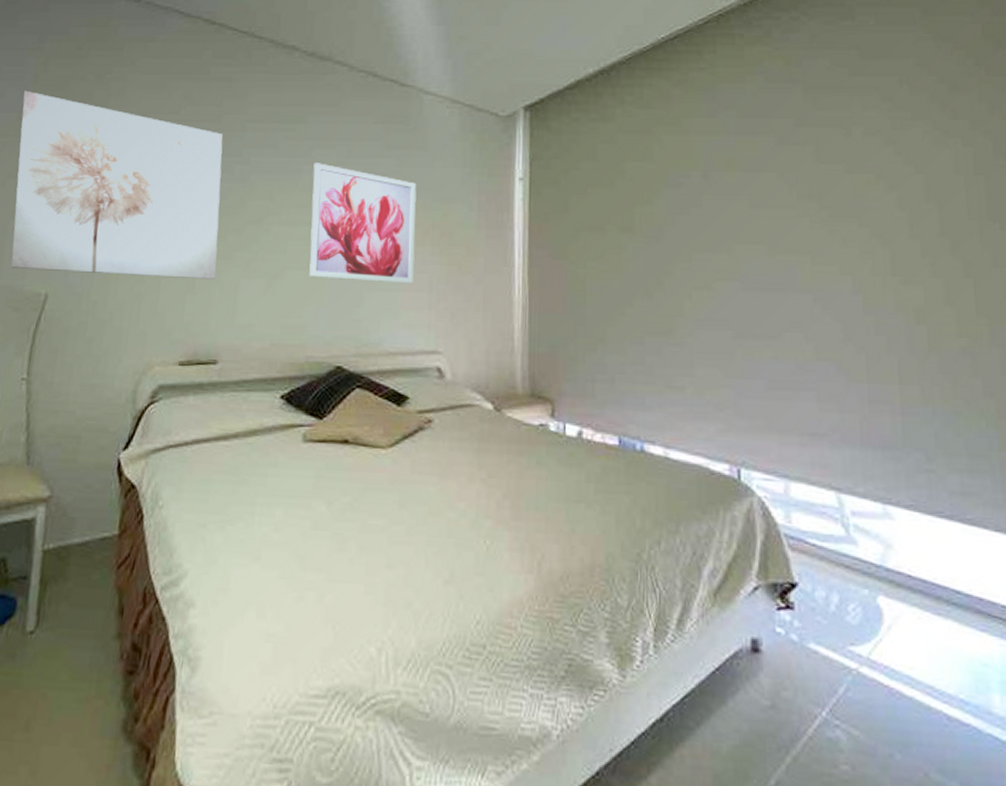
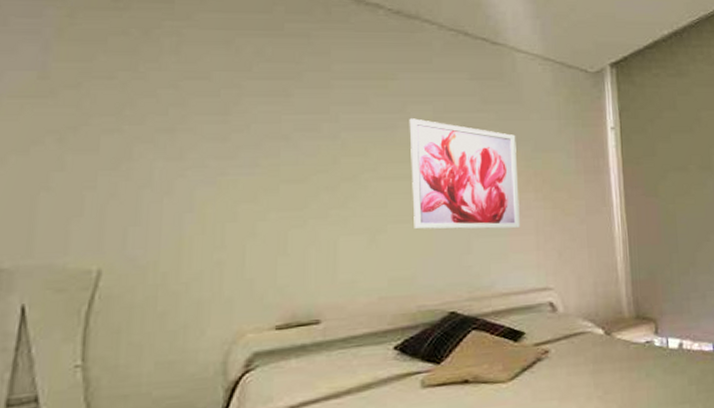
wall art: present [11,90,223,280] -> none [43,45,311,245]

